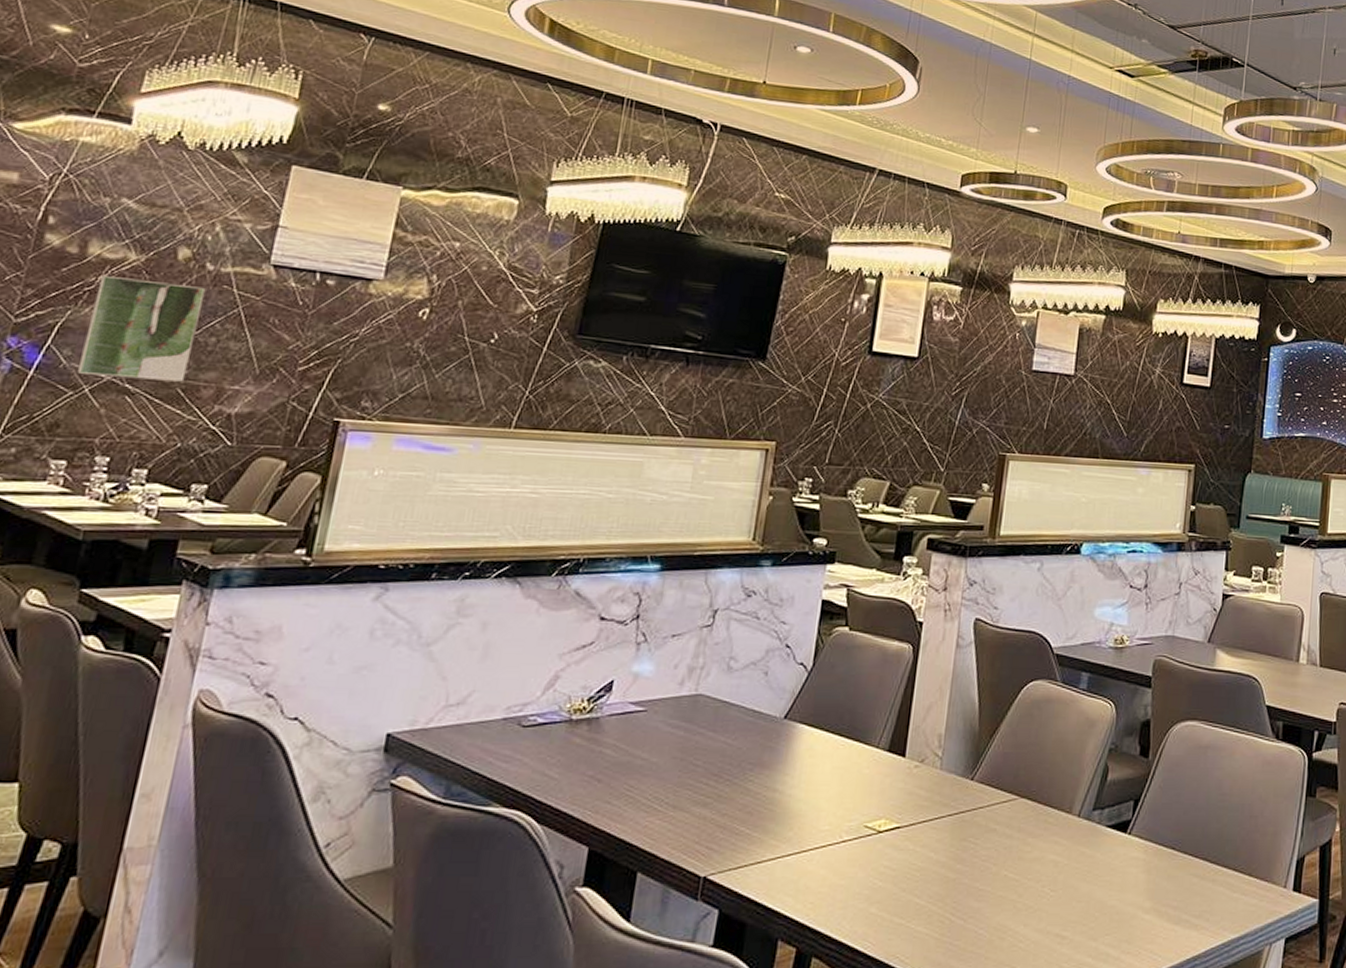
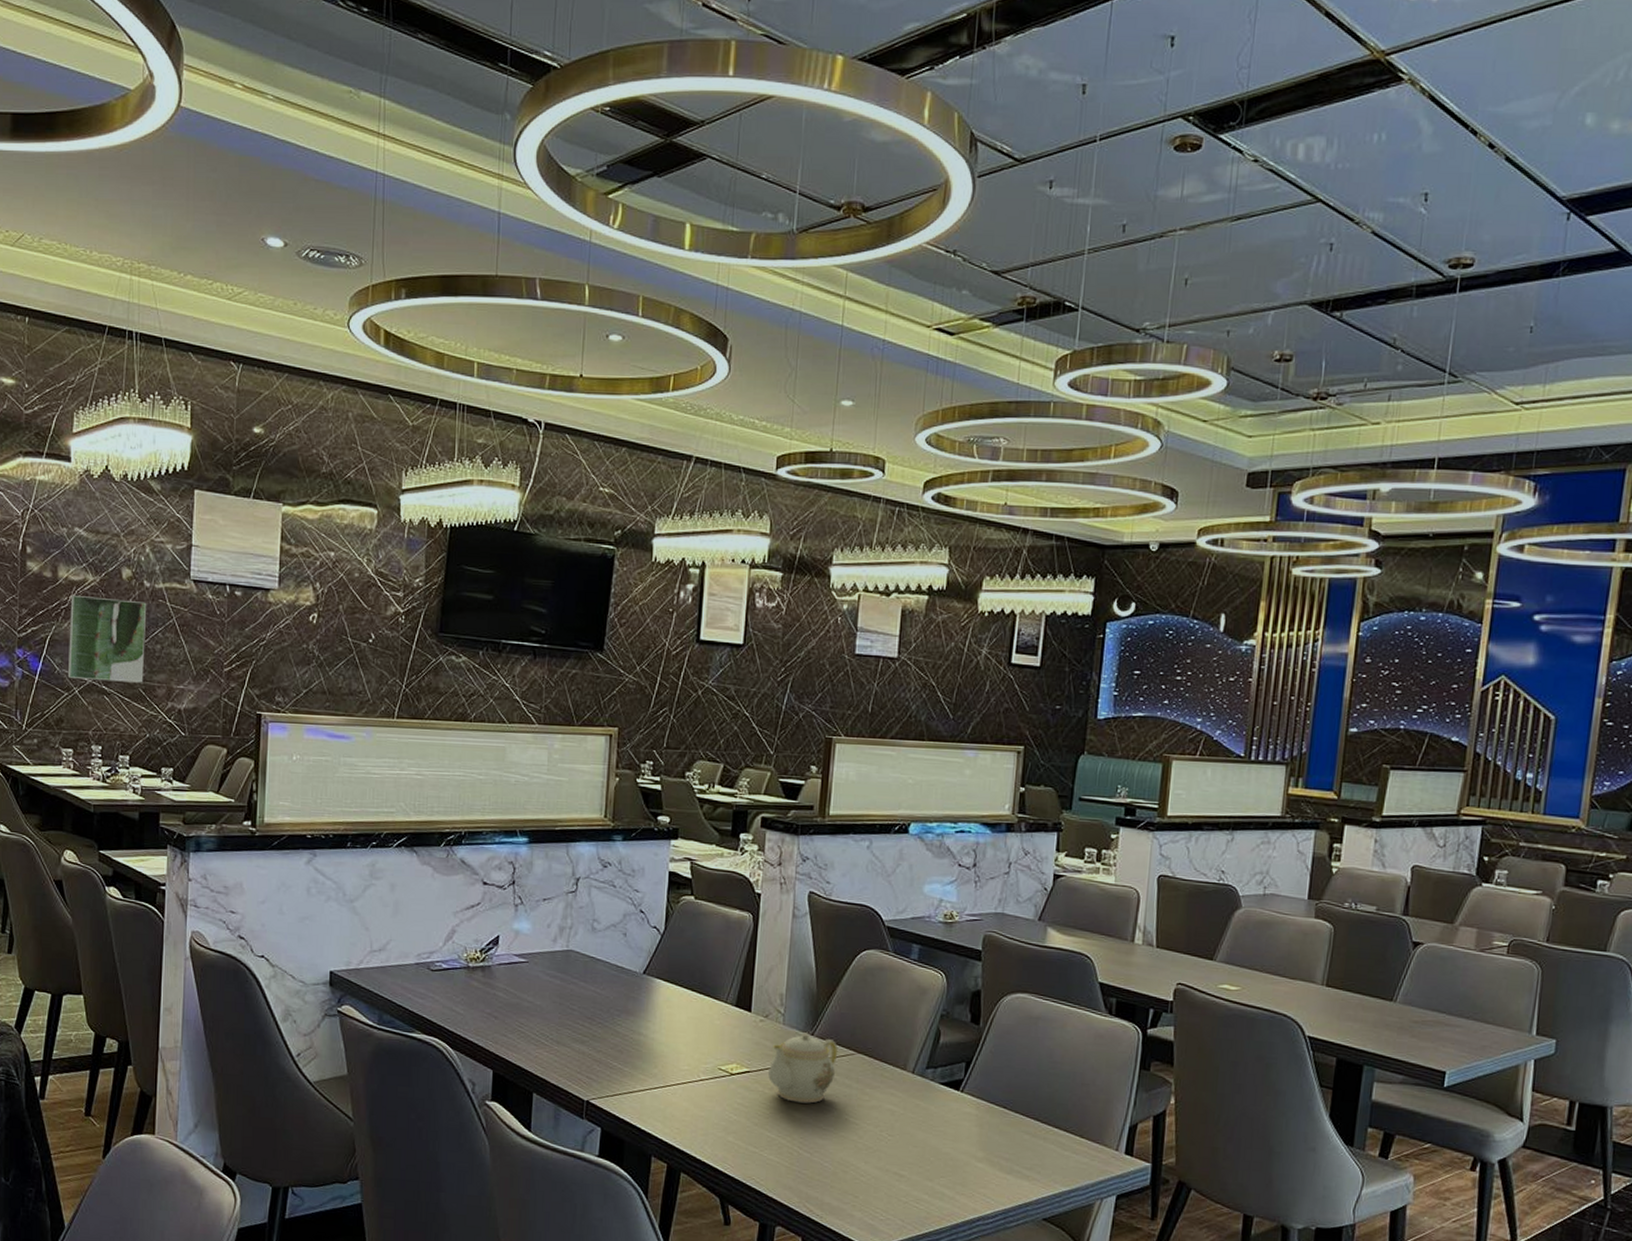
teapot: none [921,777,1000,860] -> present [768,1032,838,1104]

